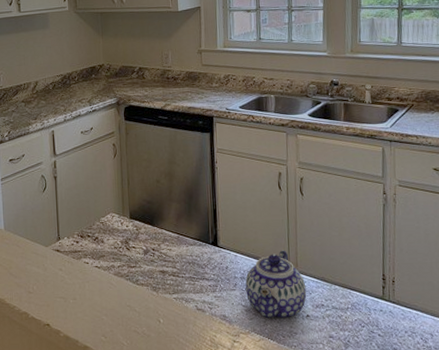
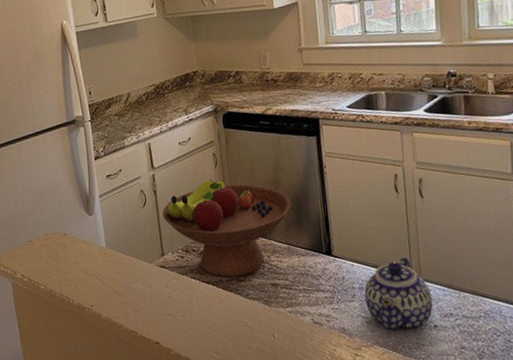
fruit bowl: none [61,168,183,263] -> present [162,179,292,278]

